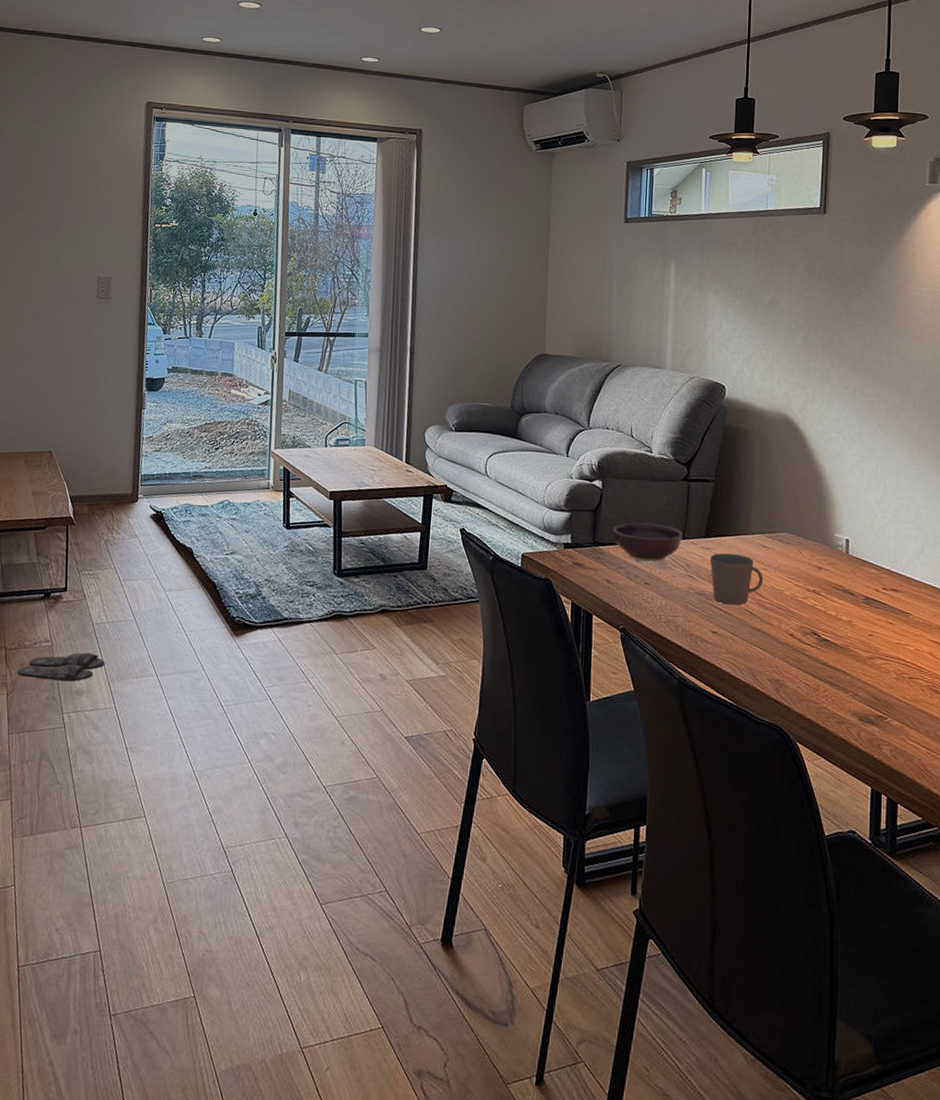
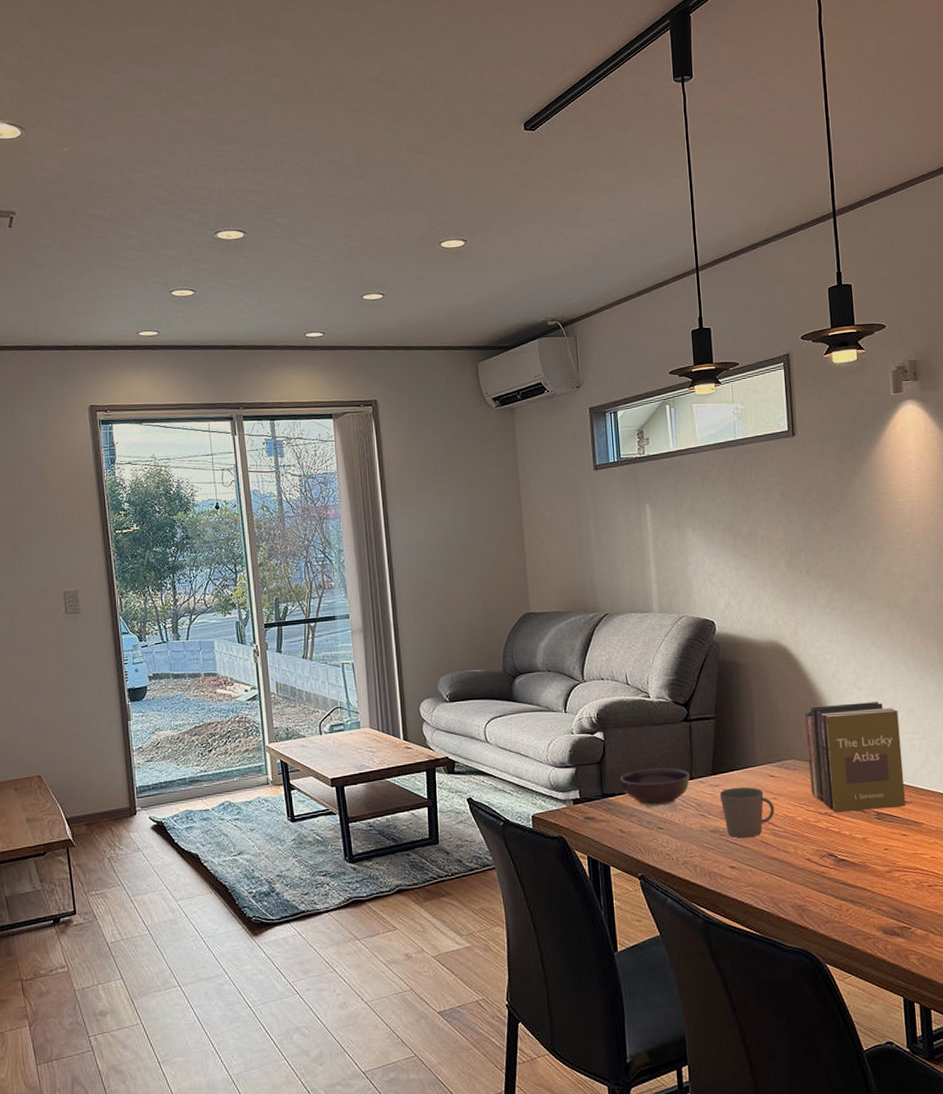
slippers: present [17,652,105,682] -> none [37,972,125,1006]
books: none [801,482,898,595] -> present [804,702,905,813]

